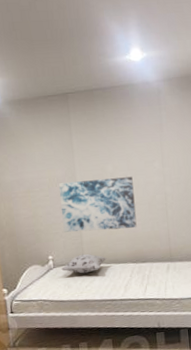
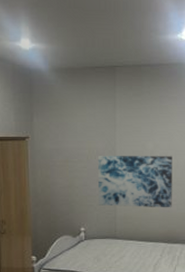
decorative pillow: present [61,254,107,274] -> none [92,229,139,249]

